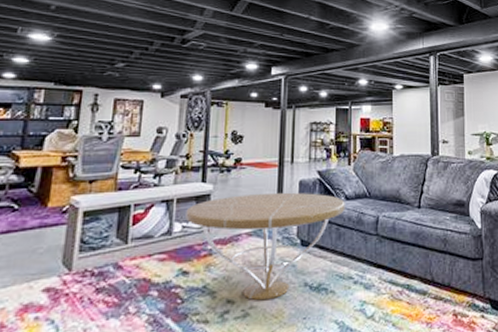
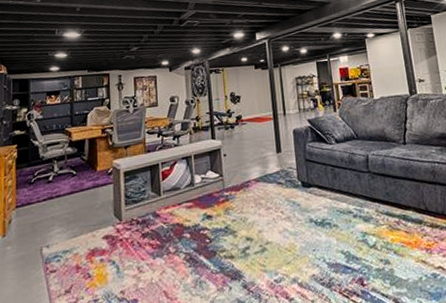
coffee table: present [185,192,345,301] -> none [203,139,337,237]

